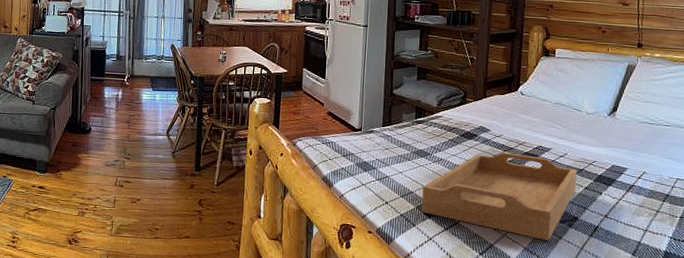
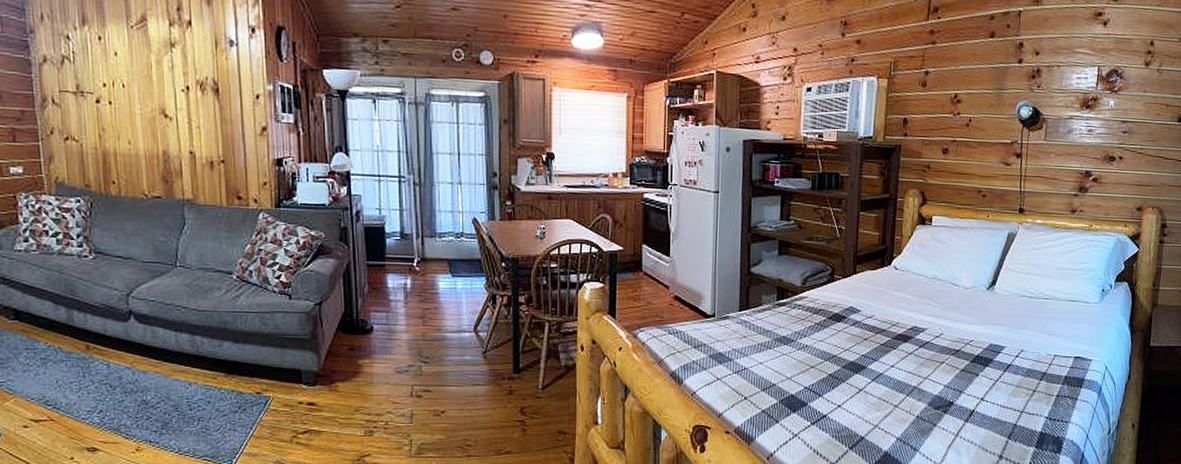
serving tray: present [421,152,578,242] -> none [785,335,954,430]

